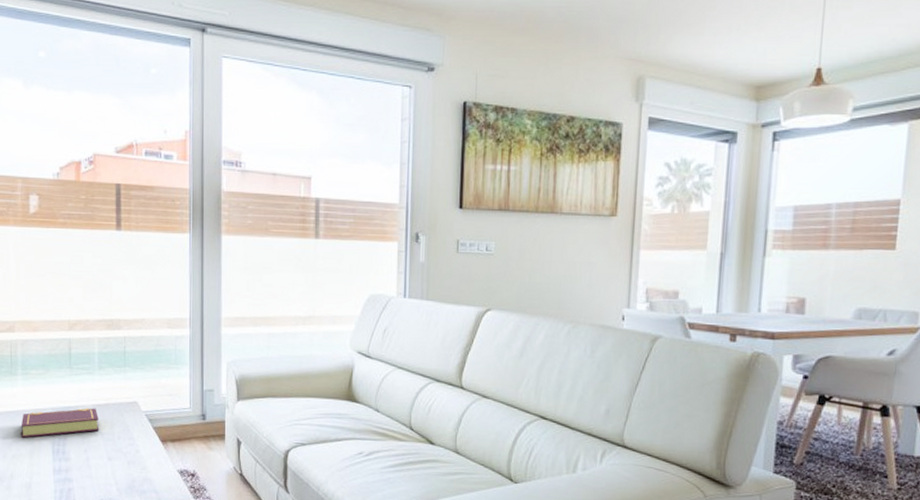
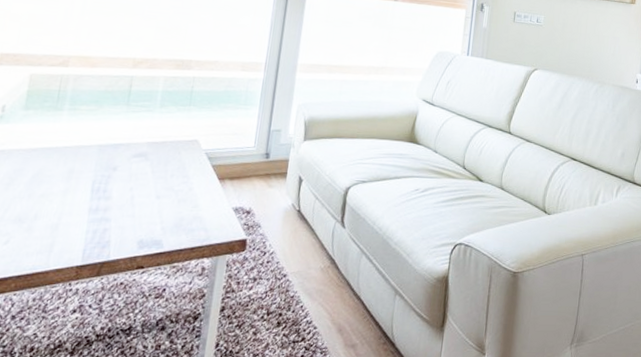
book: present [21,407,98,438] -> none [55,145,152,176]

